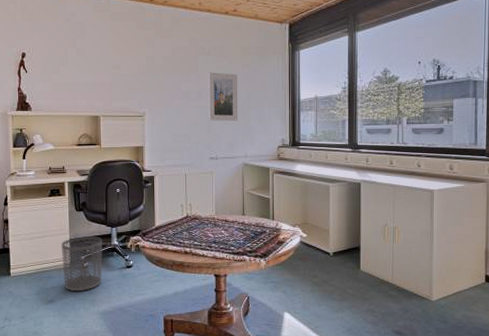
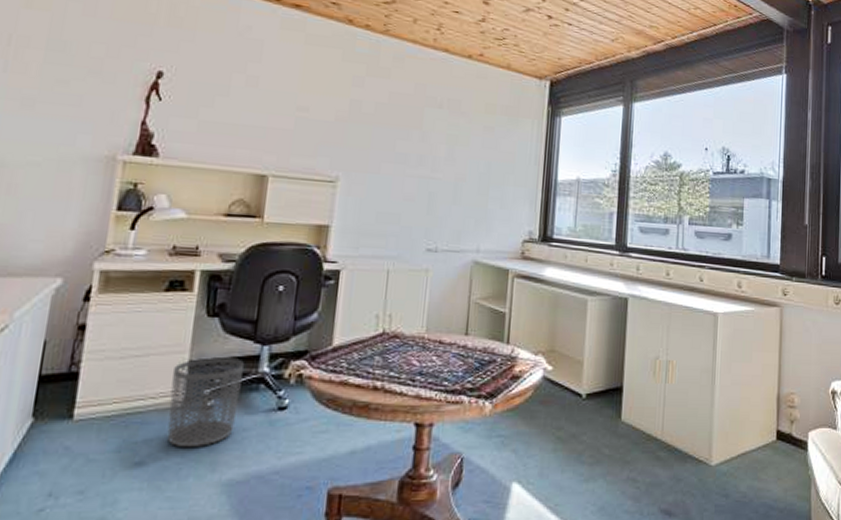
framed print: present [208,72,238,121] -> none [430,131,476,201]

